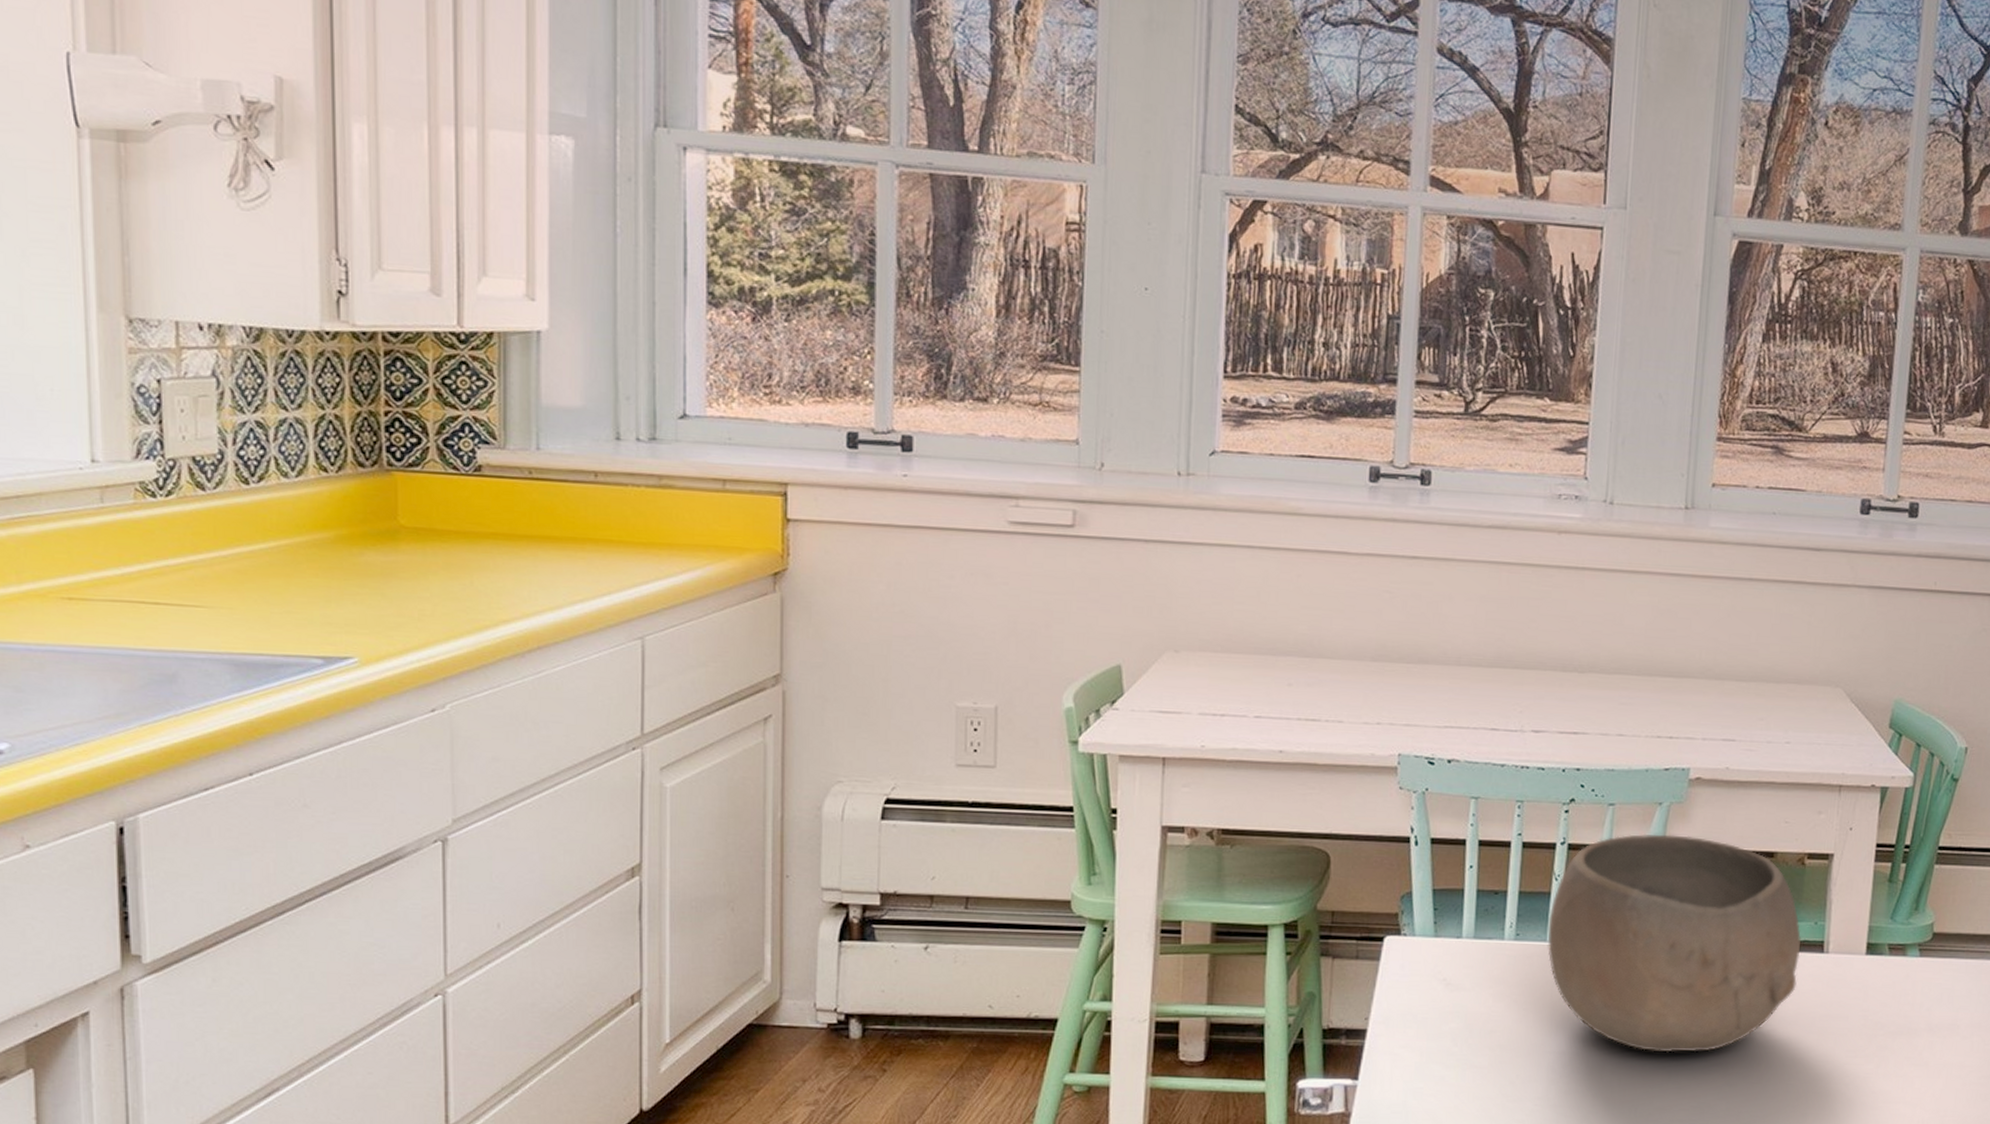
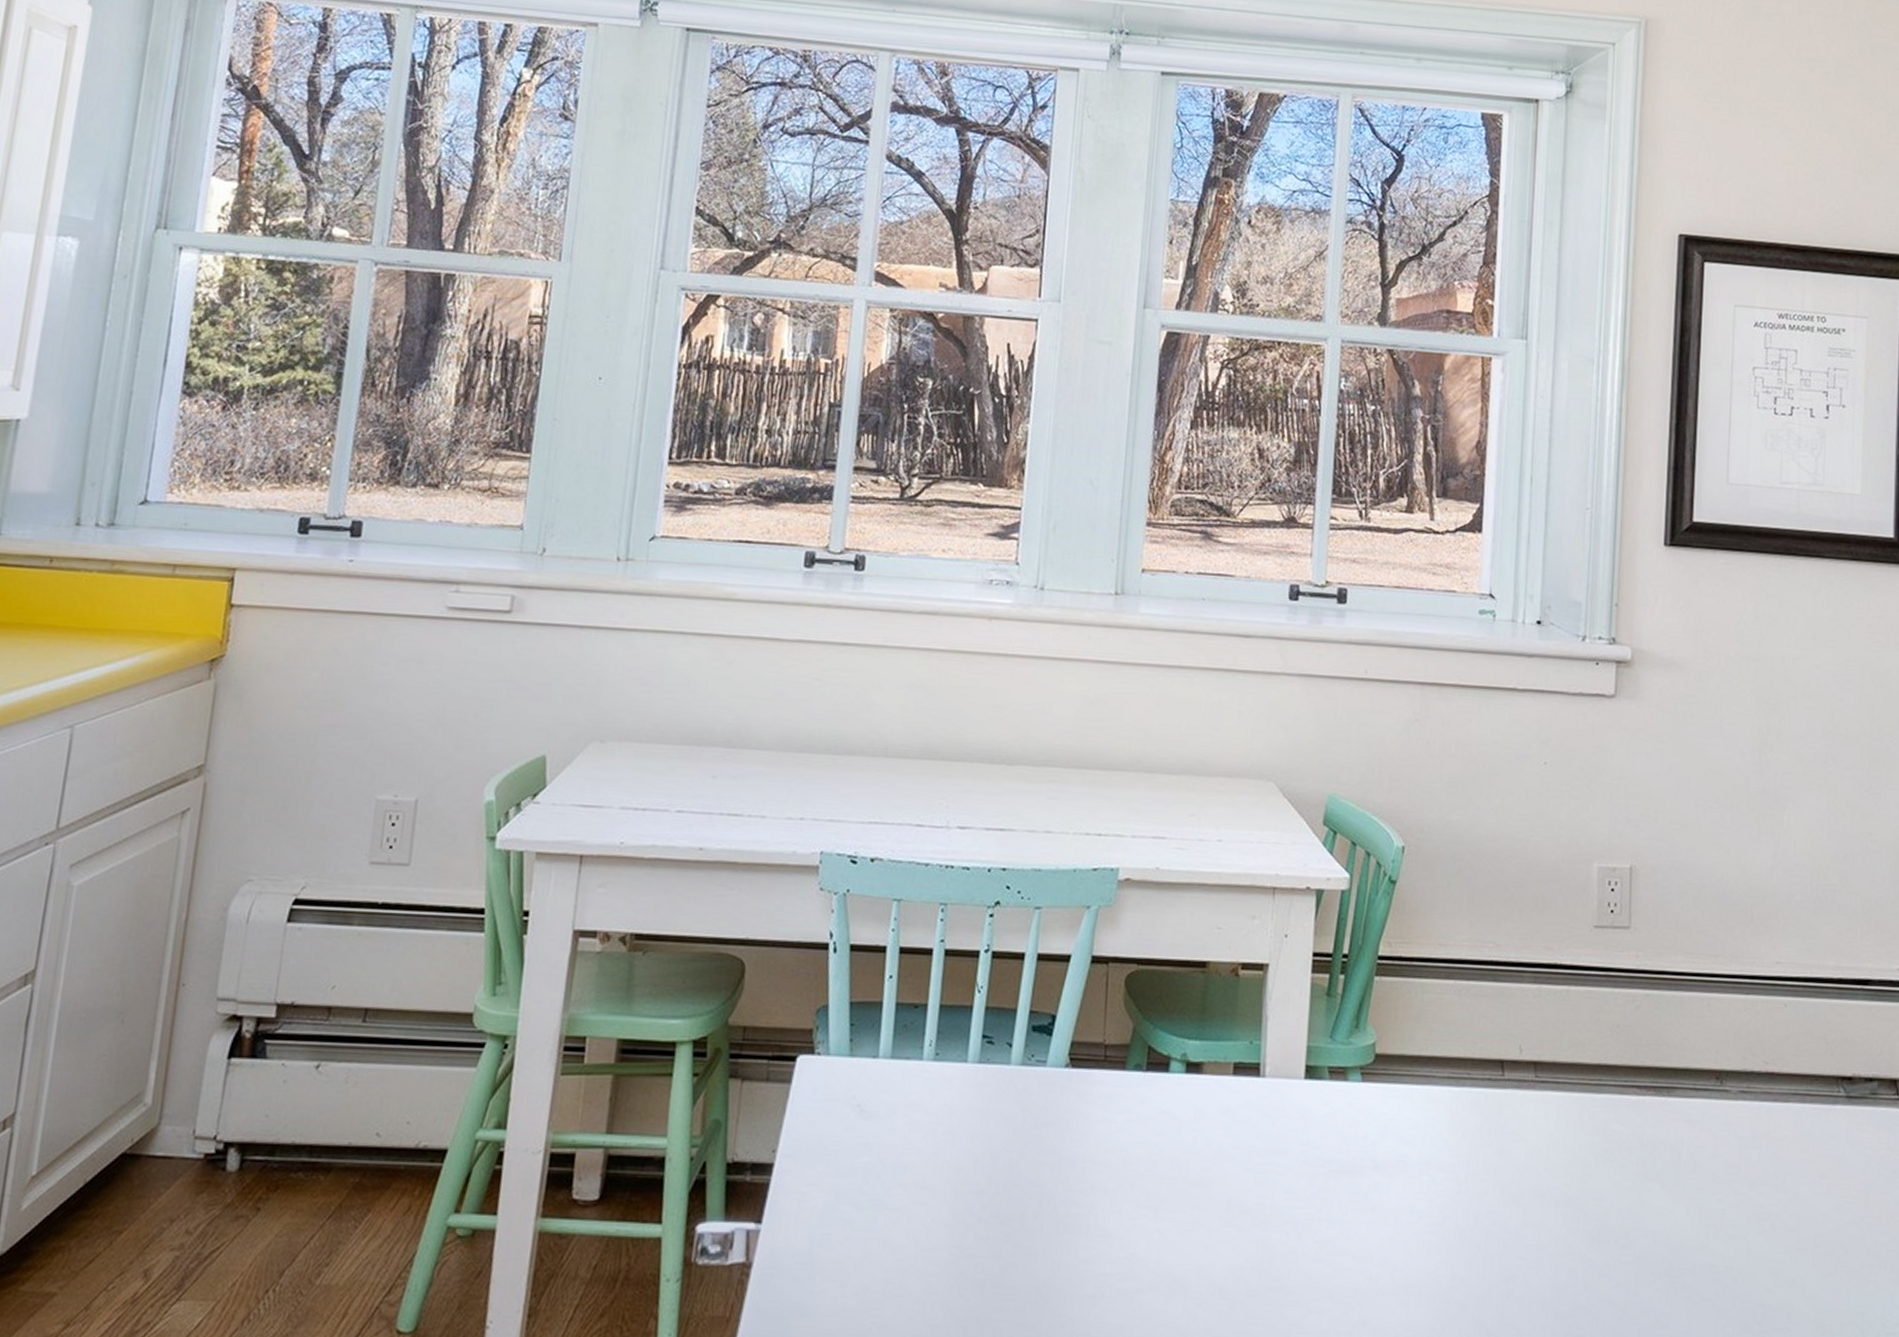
bowl: present [1547,834,1801,1053] -> none [968,941,1236,1193]

